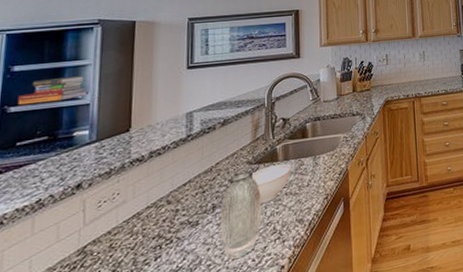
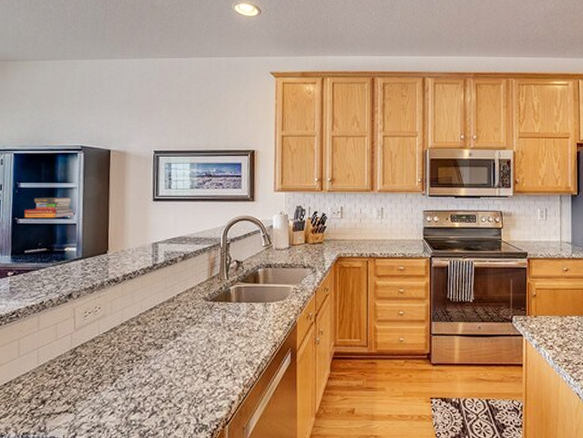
vase: present [219,171,262,261] -> none [180,308,216,386]
bowl: present [252,163,292,203] -> none [208,305,244,339]

